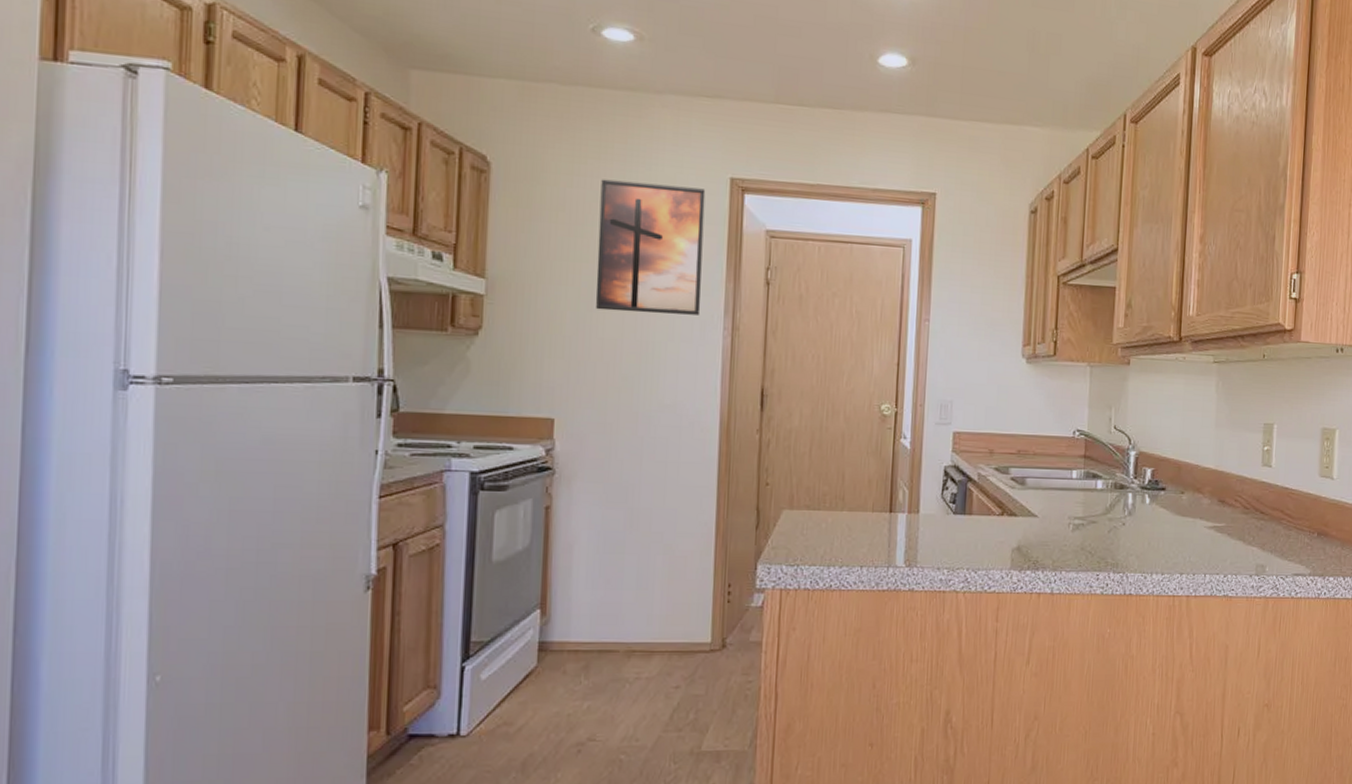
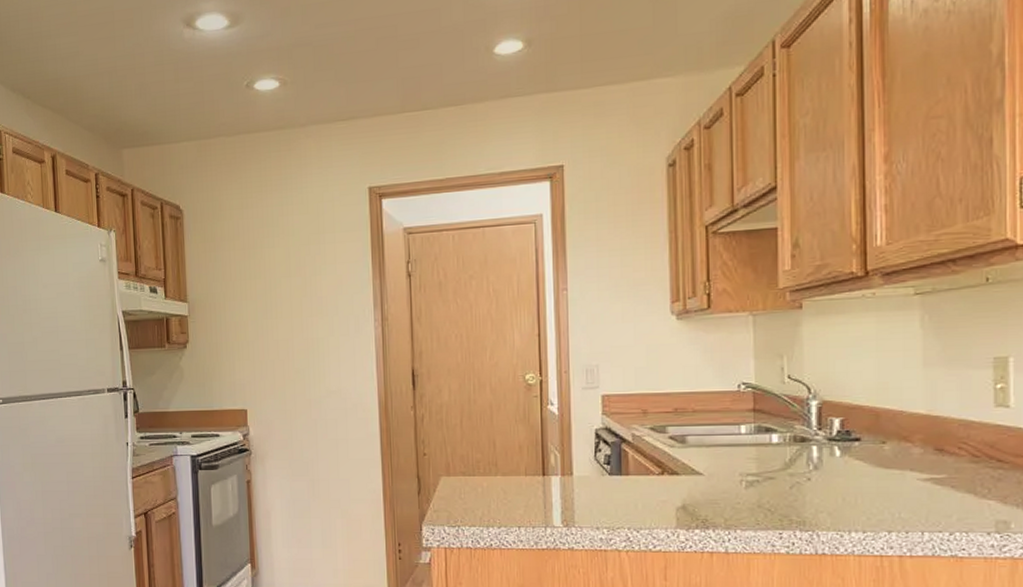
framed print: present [595,179,706,315] -> none [264,201,354,317]

